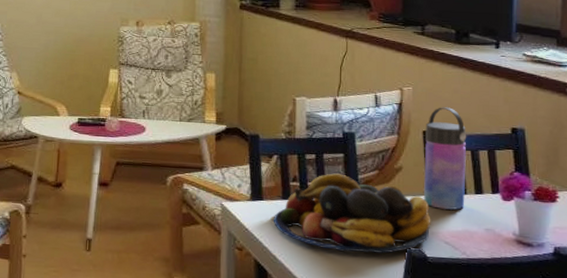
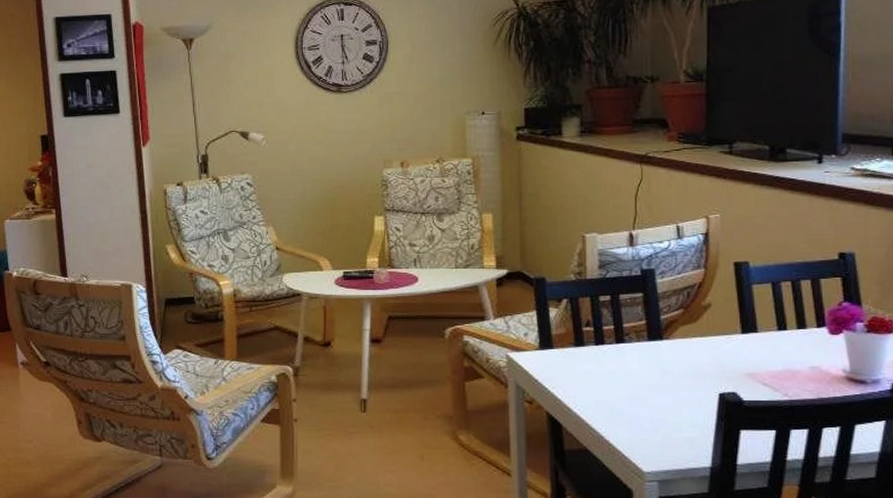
fruit bowl: present [273,173,431,254] -> none [565,315,747,400]
water bottle: present [424,107,467,210] -> none [736,234,786,348]

